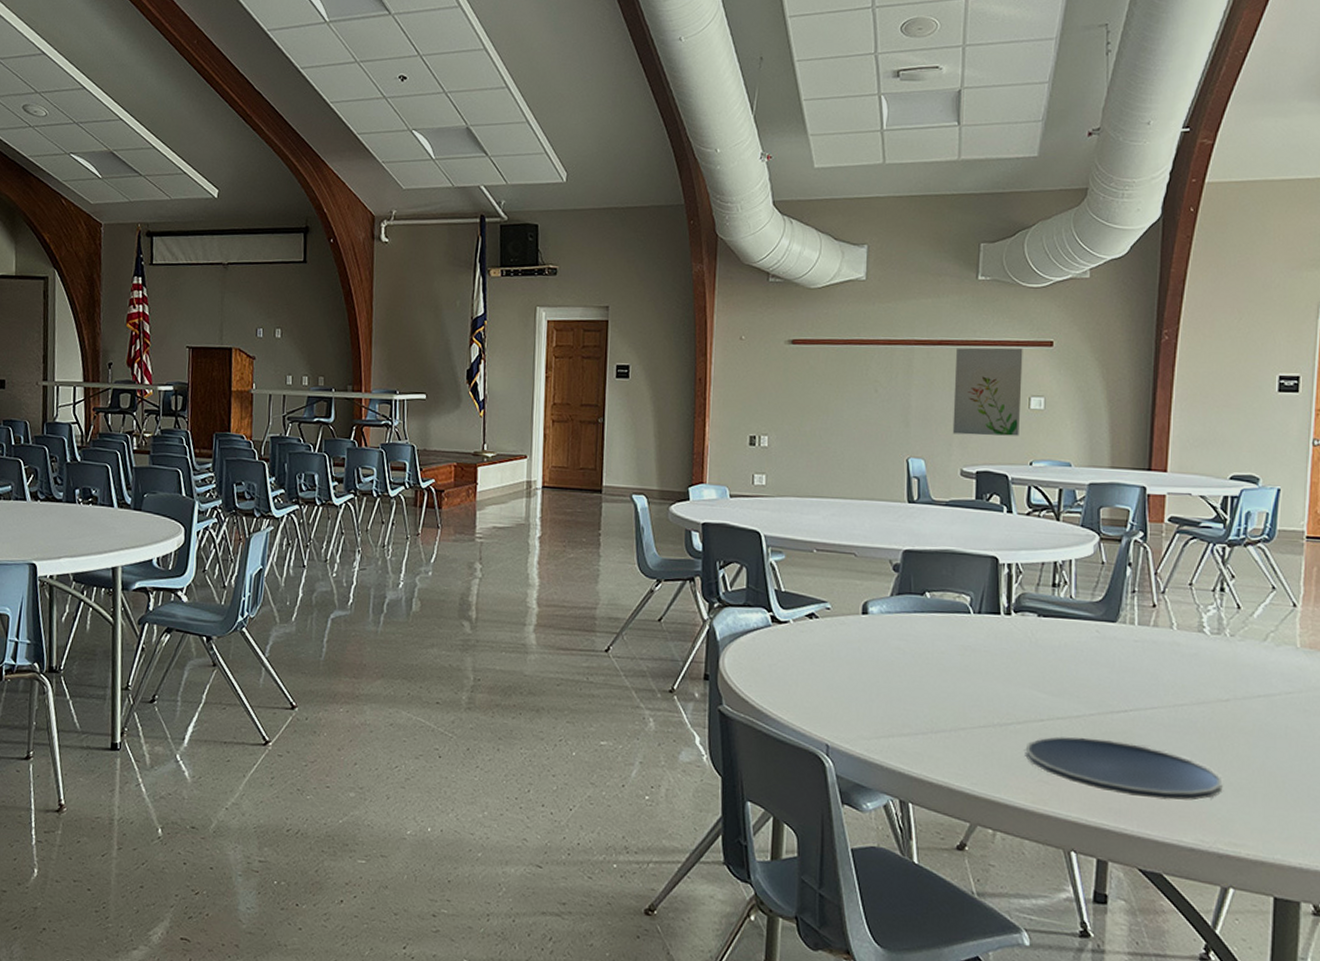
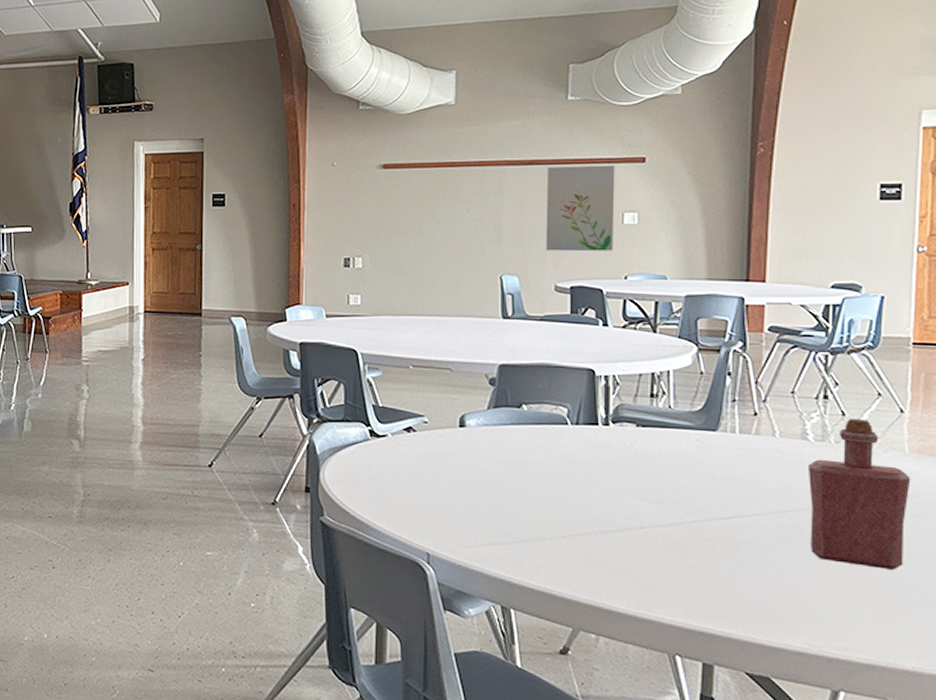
plate: present [1025,736,1223,801] -> none [627,543,831,606]
bottle: none [1203,611,1302,765] -> present [807,418,911,570]

